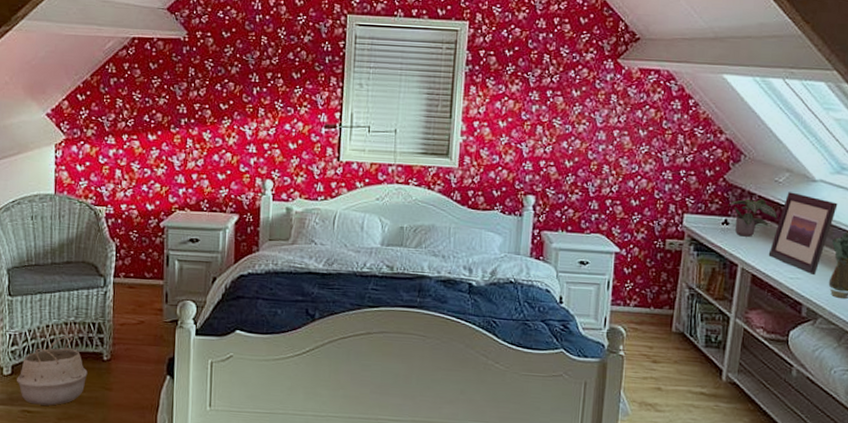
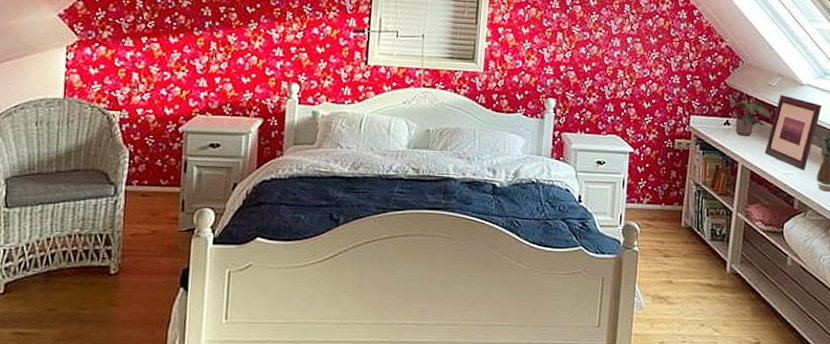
woven basket: present [17,336,88,406] -> none [10,249,92,326]

